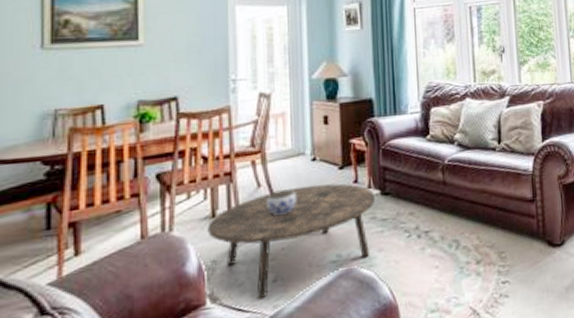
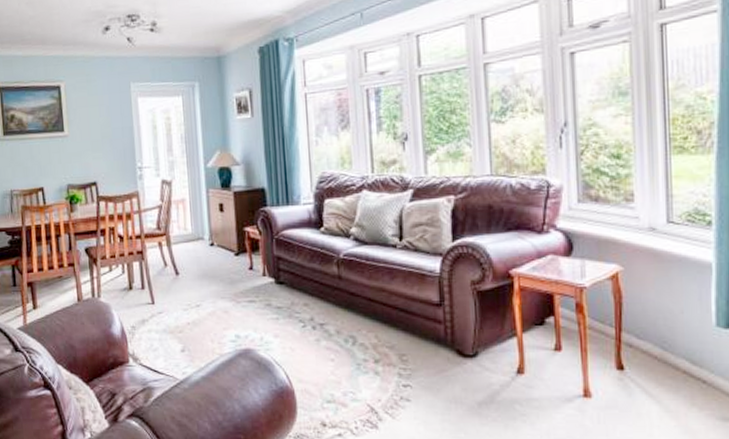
coffee table: present [207,183,375,300] -> none [126,268,270,365]
jar: present [267,187,296,215] -> none [173,269,198,293]

